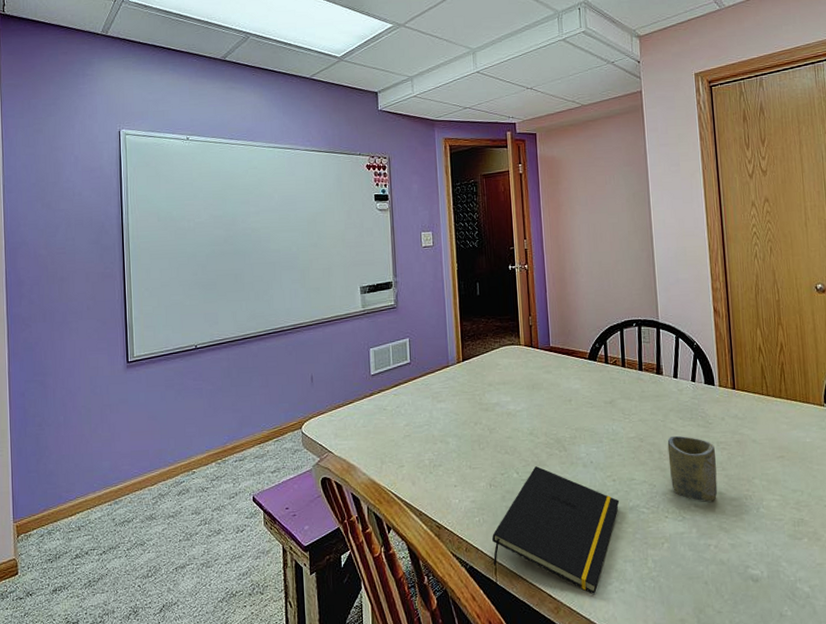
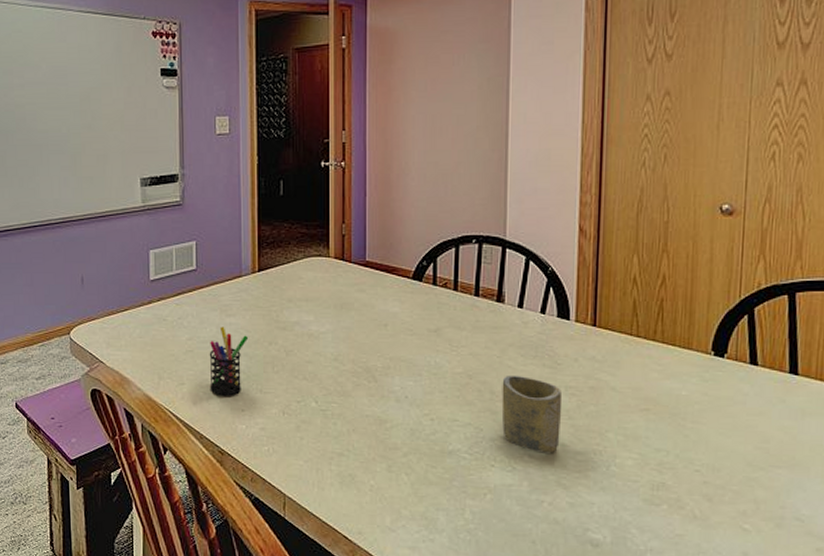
pen holder: none [424,412,458,475] -> present [209,326,249,397]
notepad: present [492,466,620,594] -> none [281,396,437,541]

